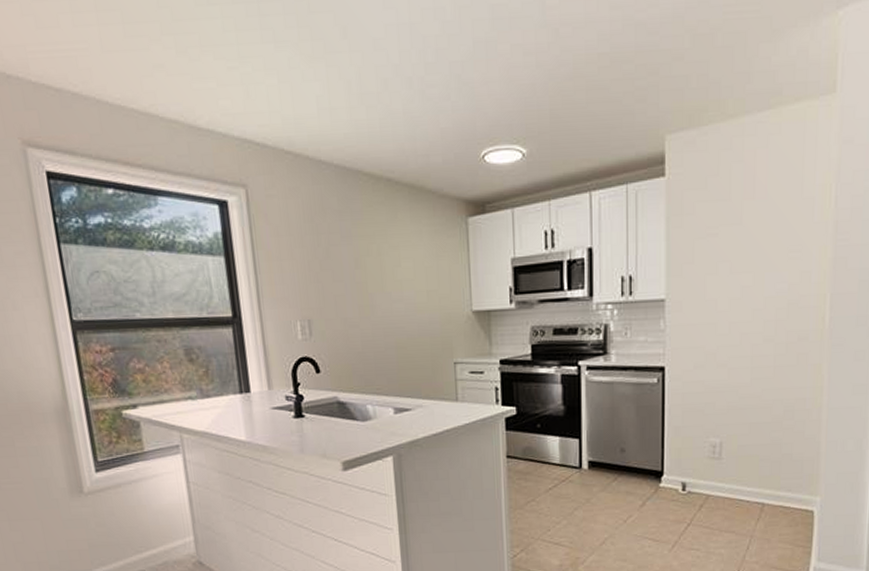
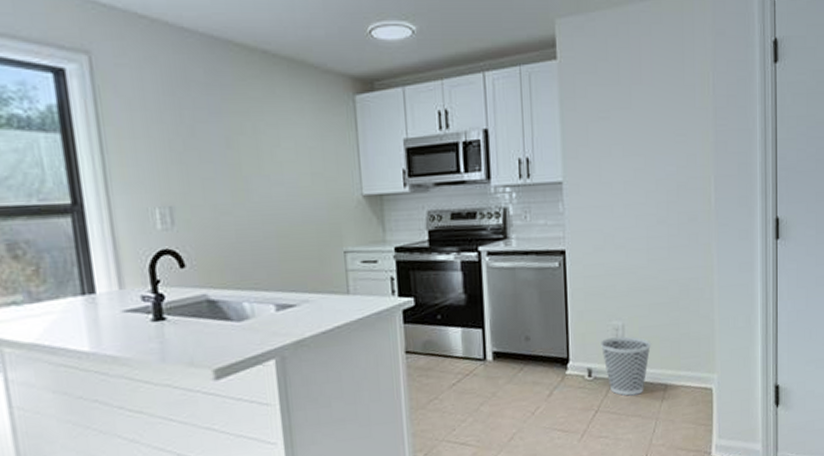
wastebasket: none [695,454,751,512] -> present [599,336,652,396]

